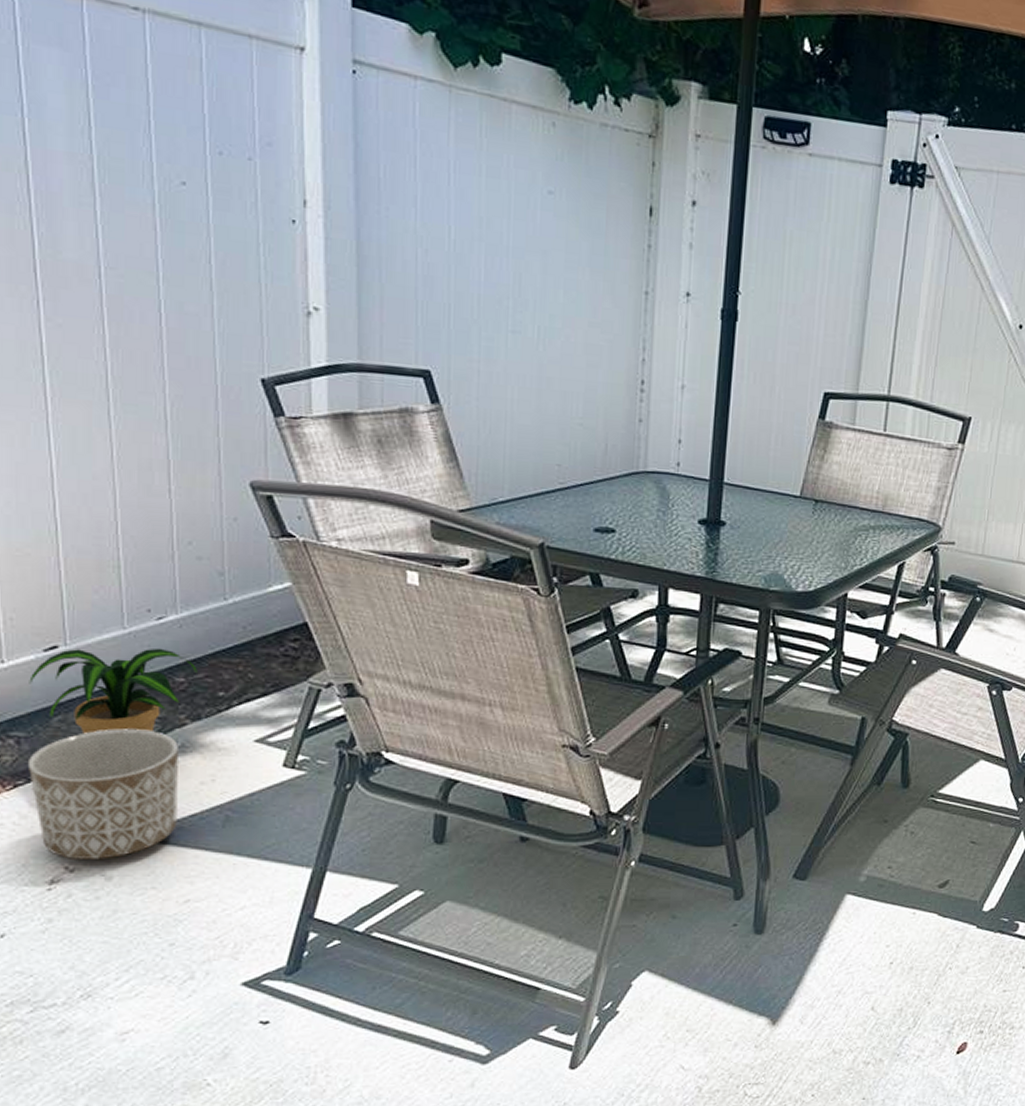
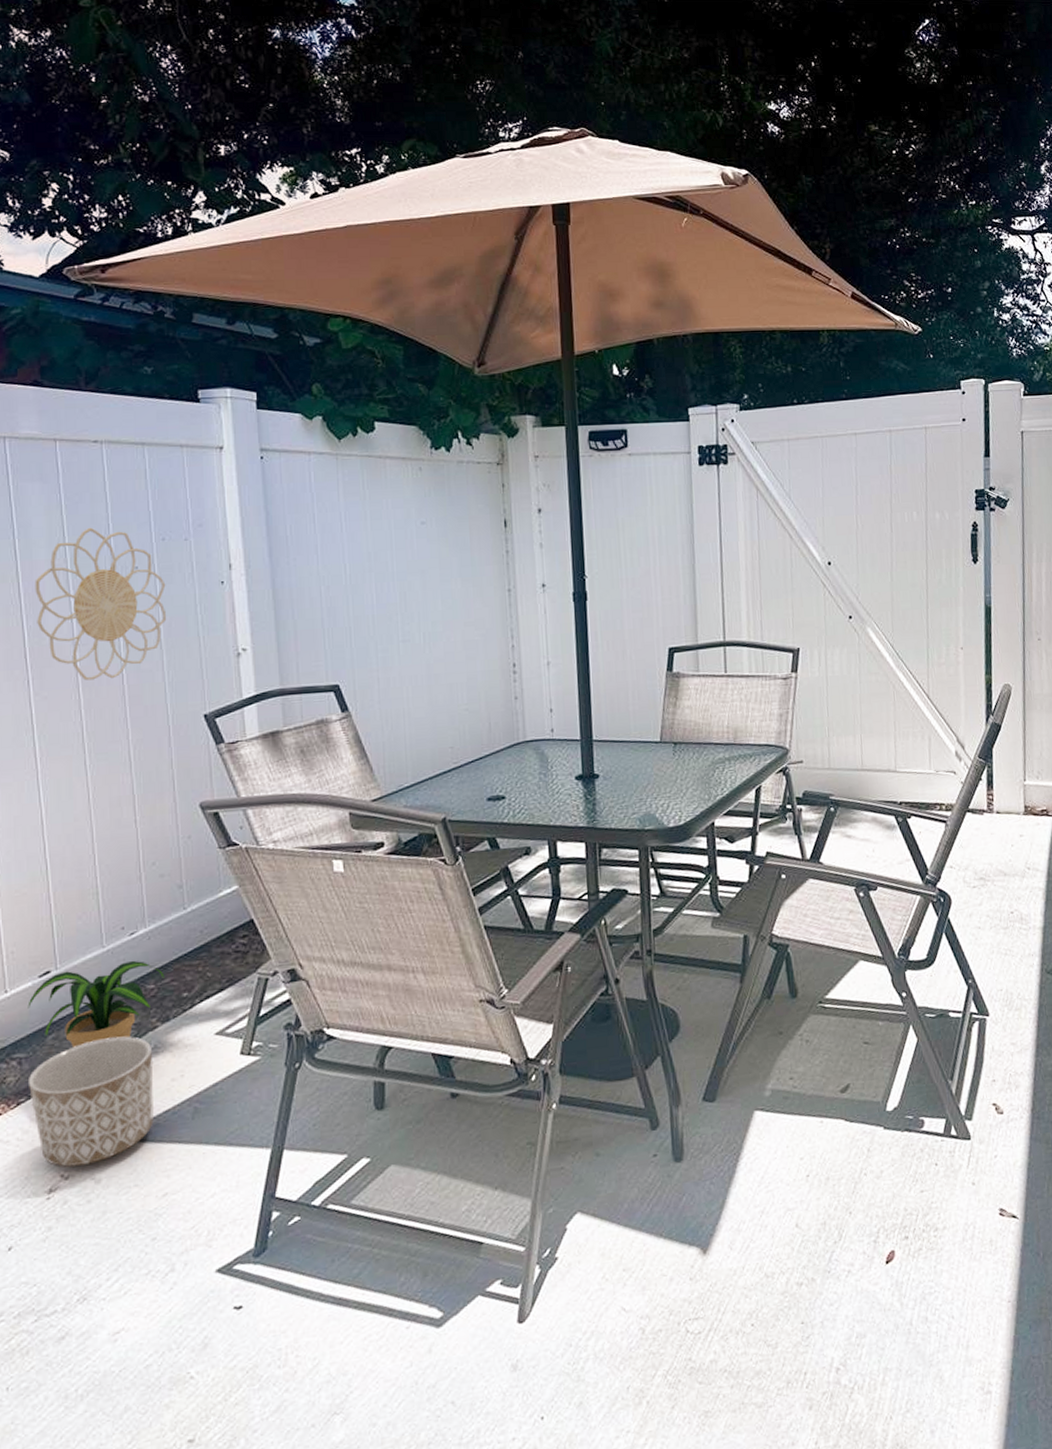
decorative wall piece: none [49,120,221,317] -> present [35,527,167,681]

